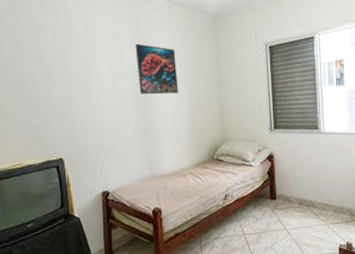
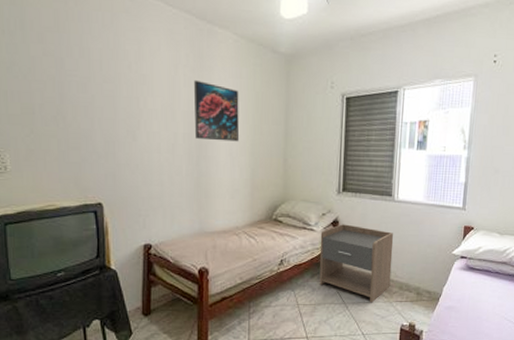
nightstand: none [258,157,326,227] -> present [319,224,394,303]

